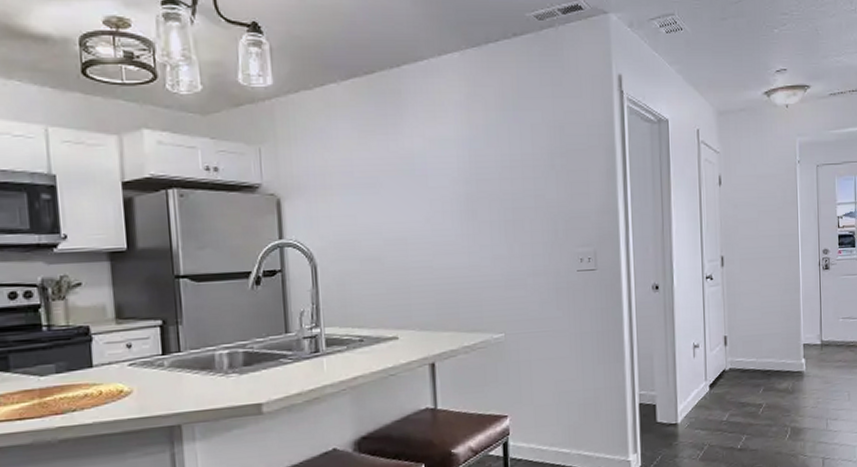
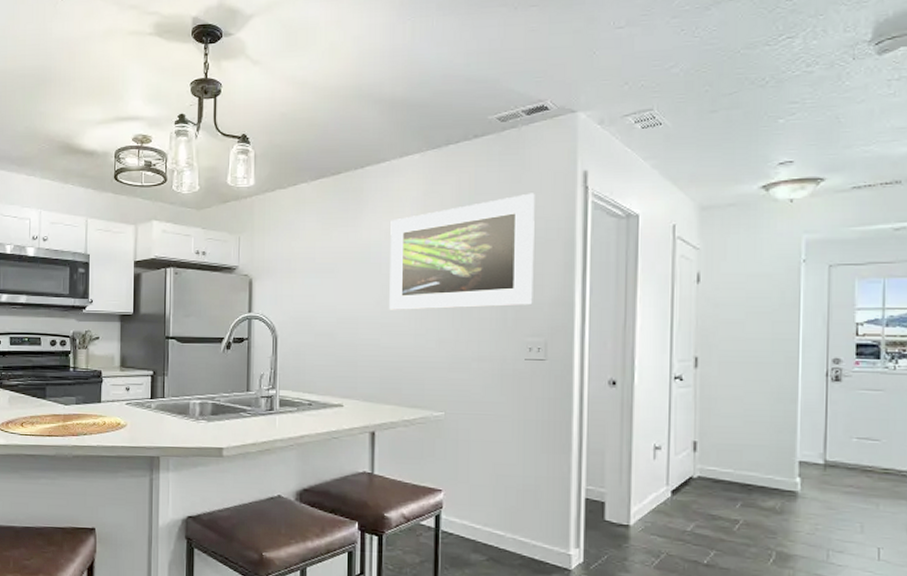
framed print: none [434,97,581,227] -> present [389,193,535,310]

